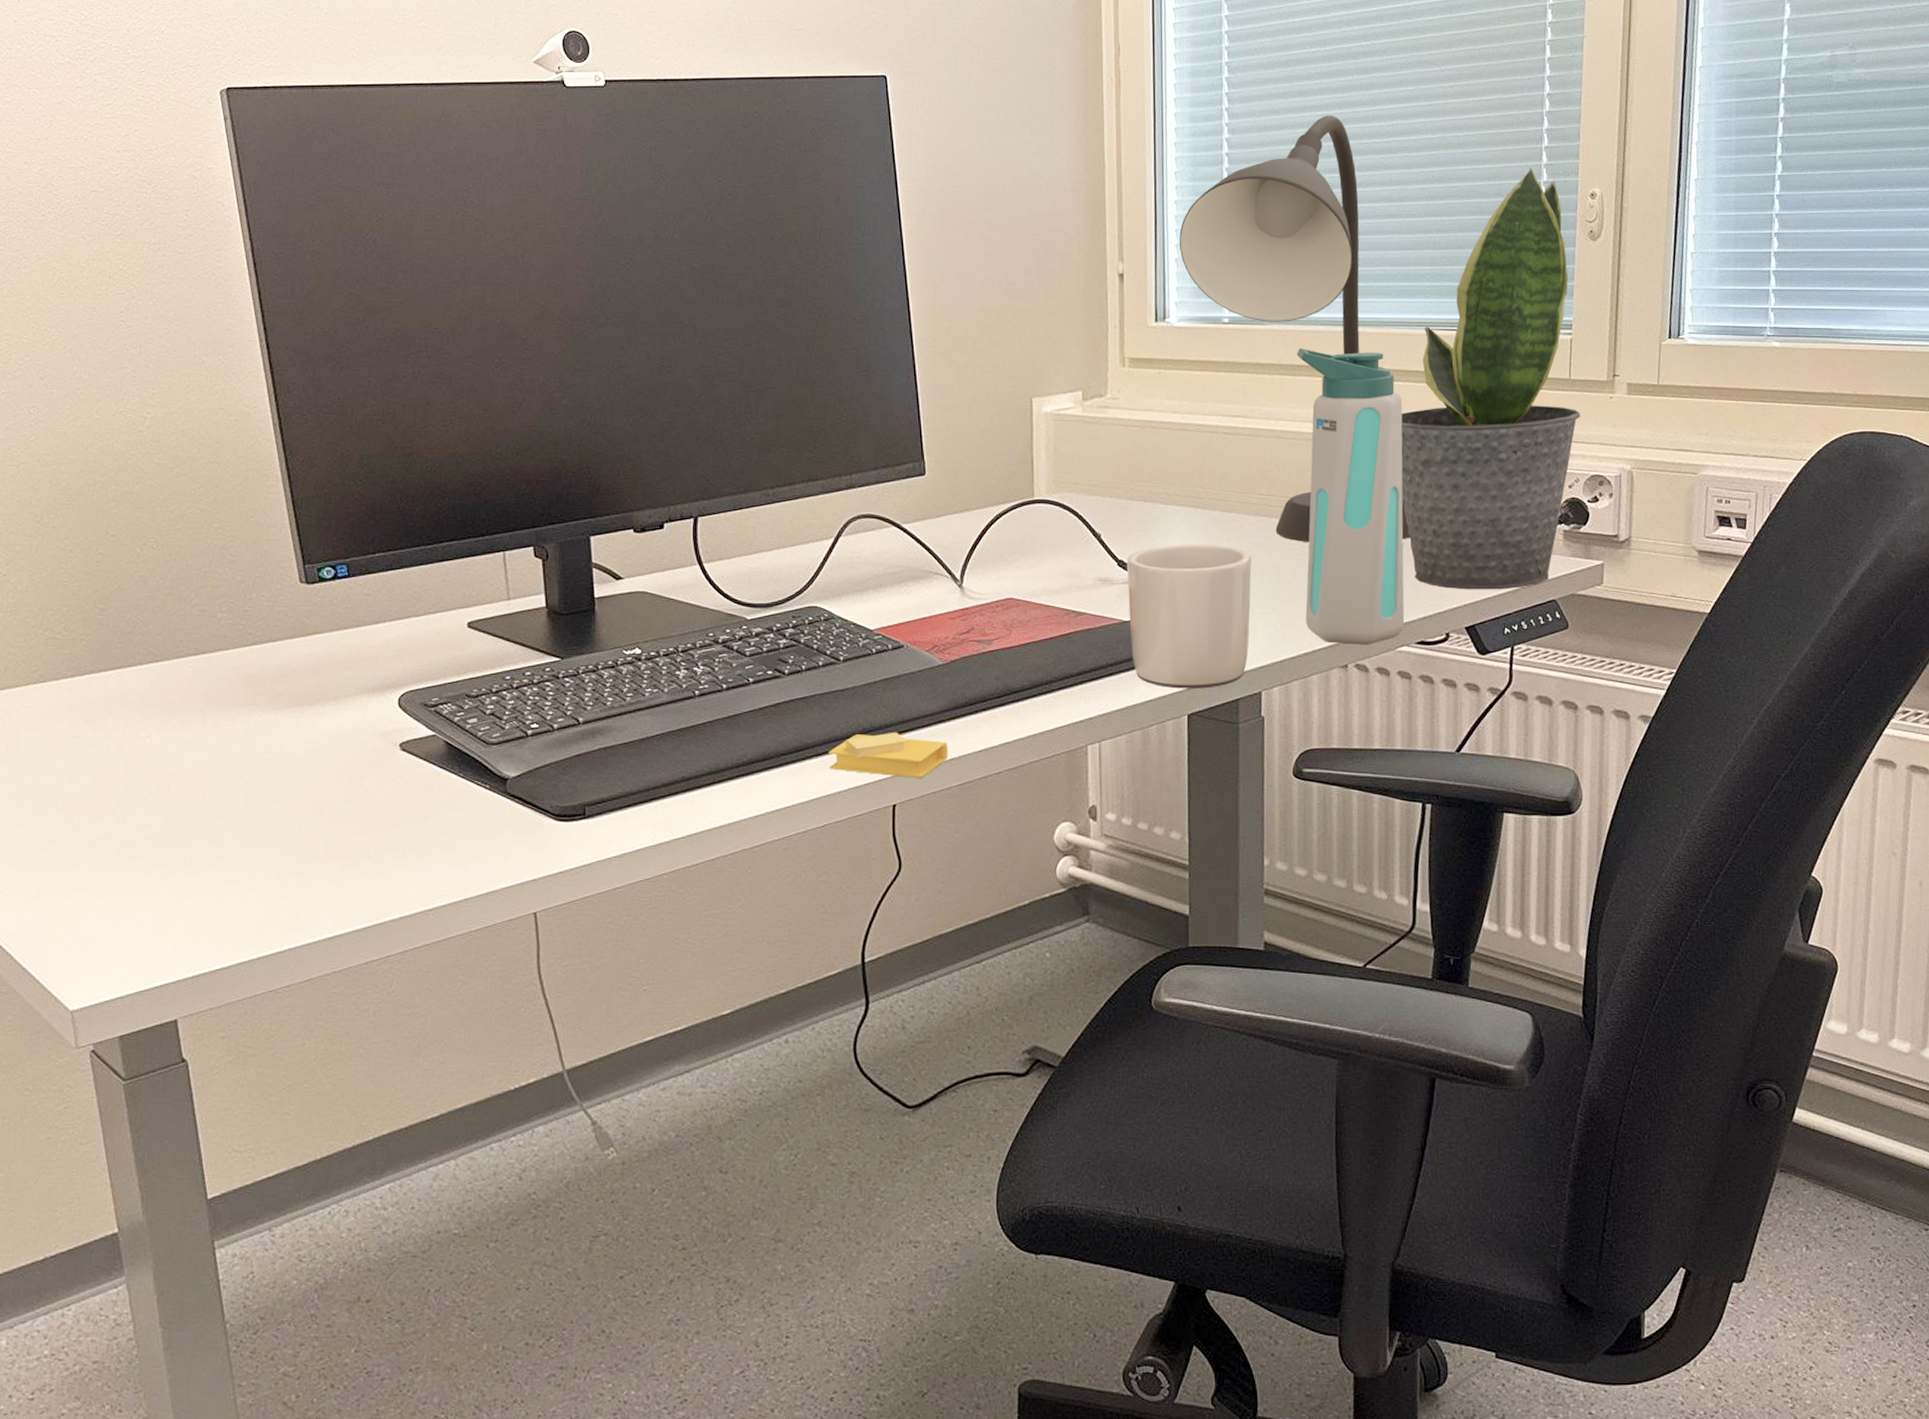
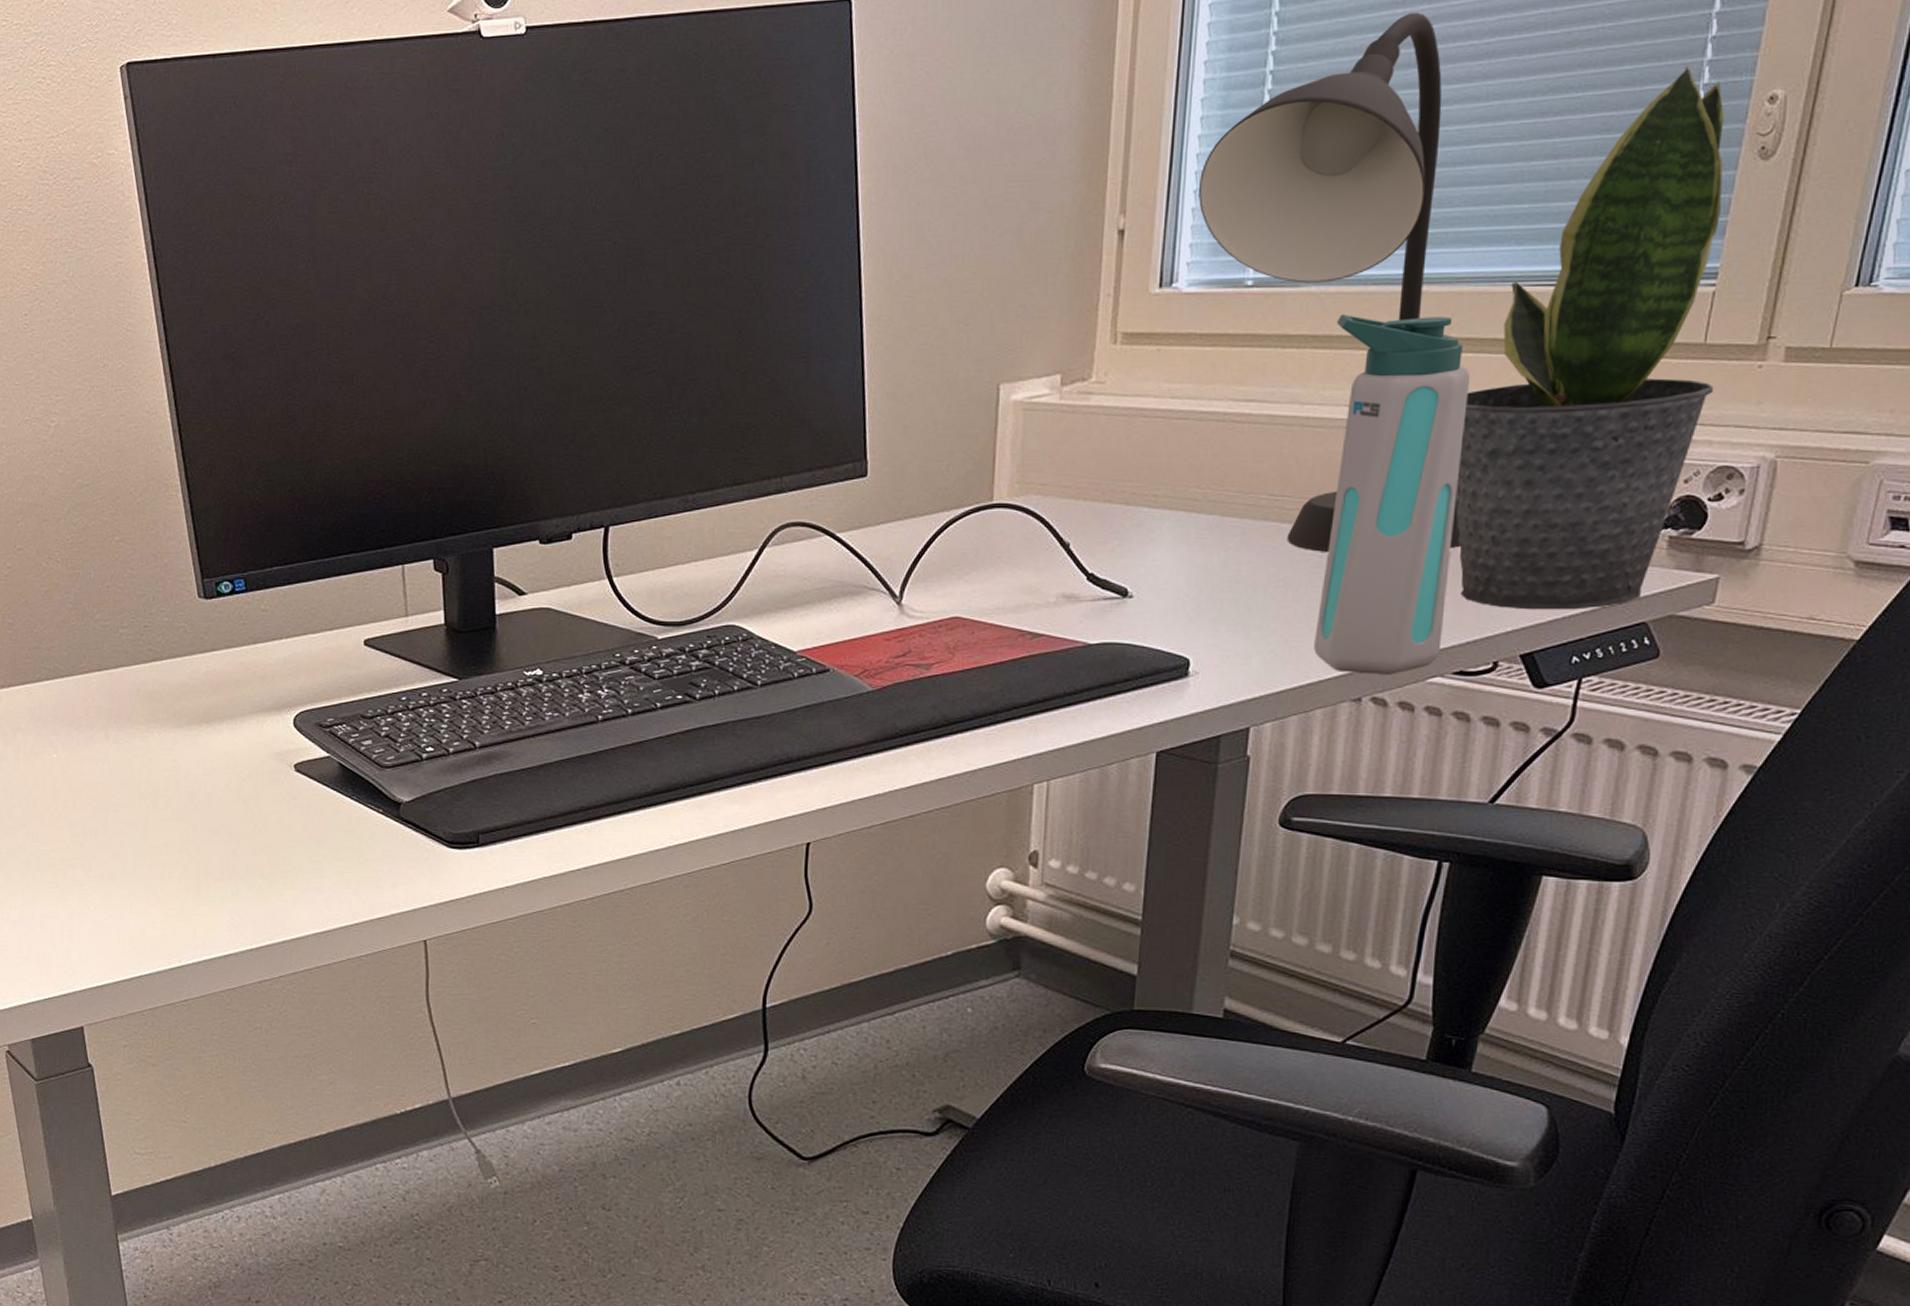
sticky notes: present [829,732,948,778] -> none [739,764,873,815]
mug: present [1127,544,1252,689] -> none [1095,554,1253,723]

